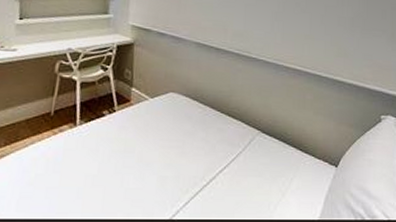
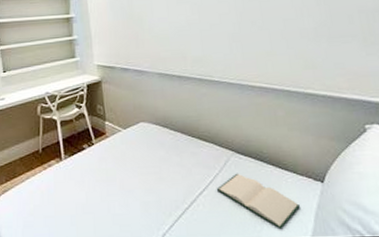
hardback book: none [238,152,313,211] -> present [217,173,300,230]

